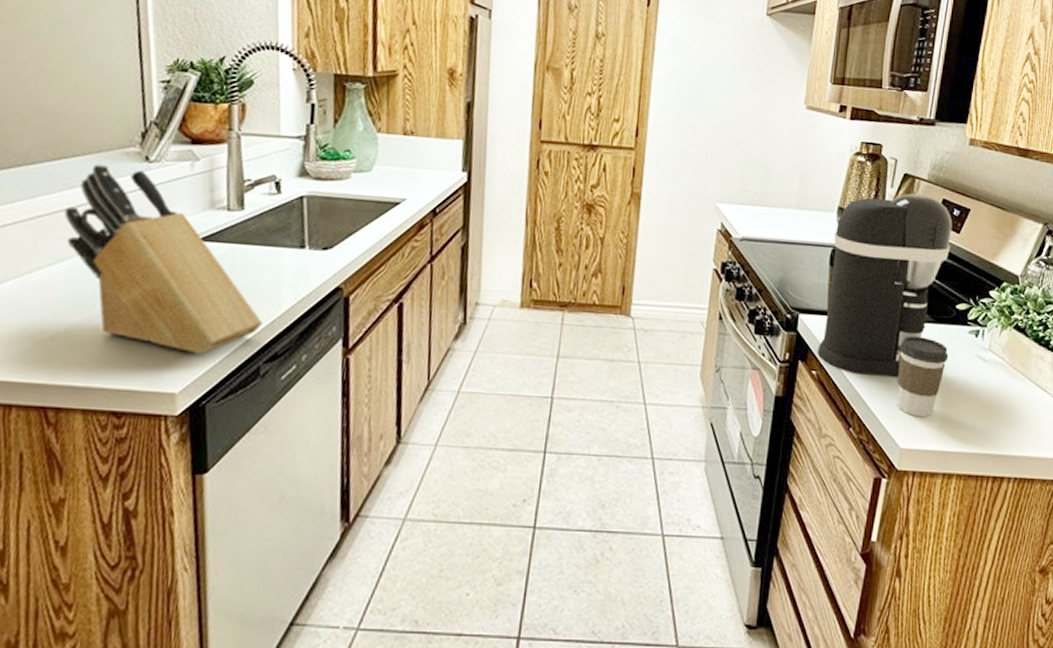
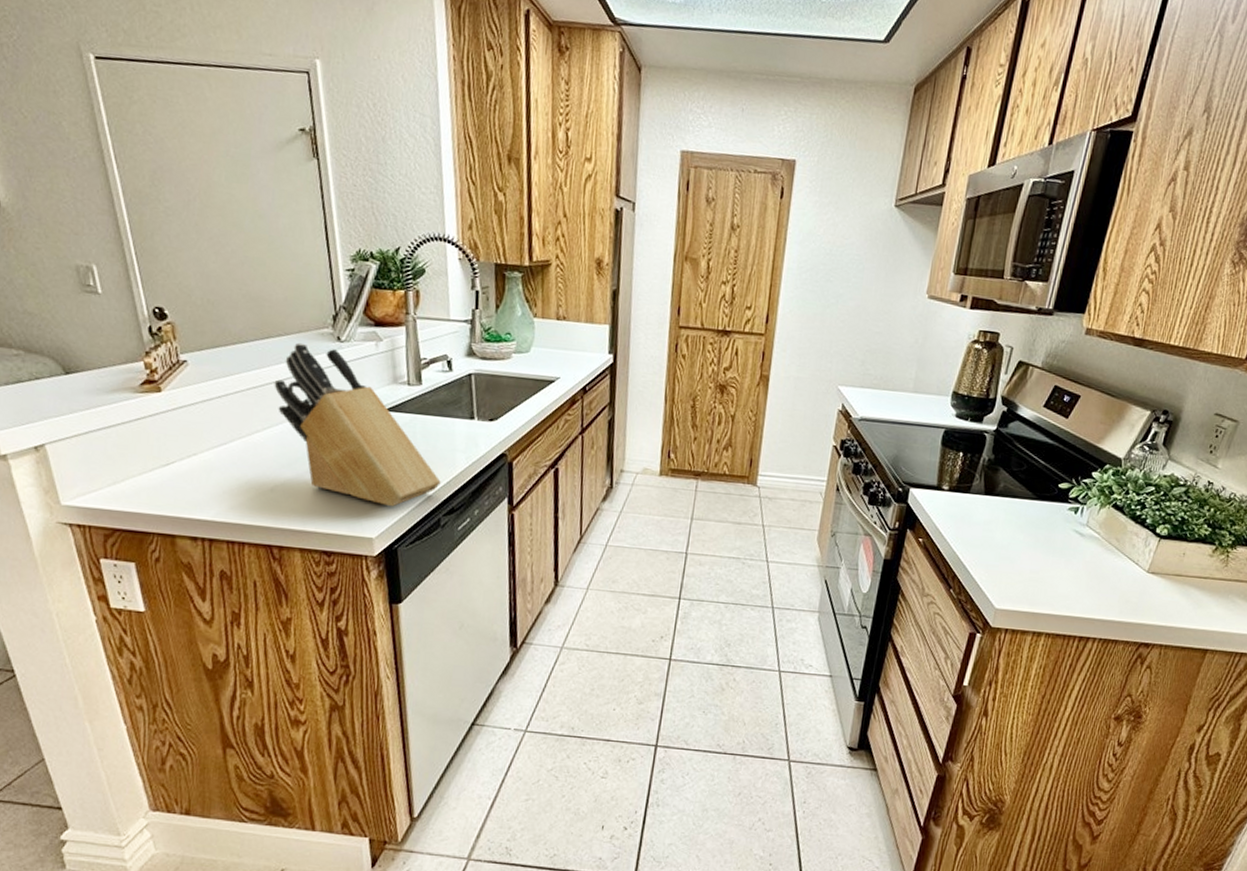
coffee maker: present [817,193,953,377] -> none [924,380,1062,547]
coffee cup: present [897,336,949,418] -> none [995,510,1048,583]

